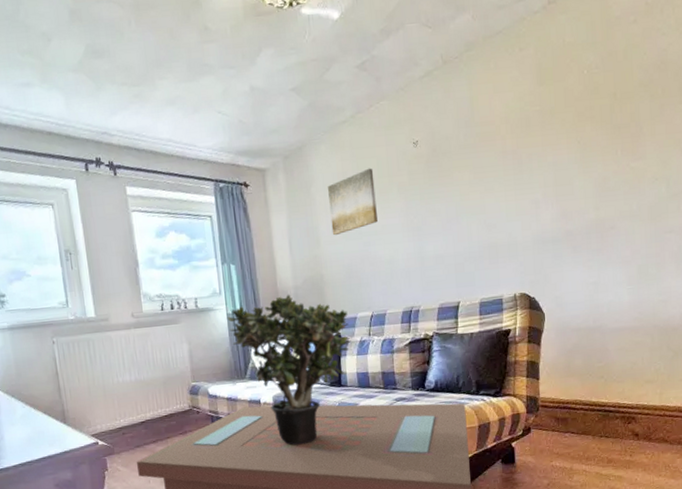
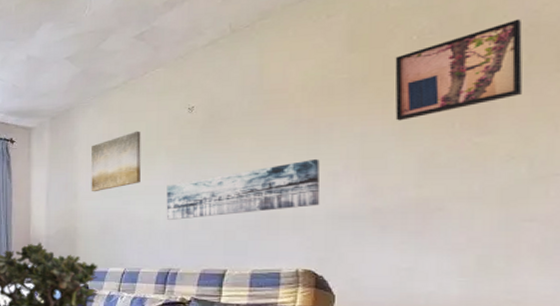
wall art: none [401,189,528,258] -> present [166,159,321,220]
wall art: none [573,56,659,150] -> present [395,18,523,121]

